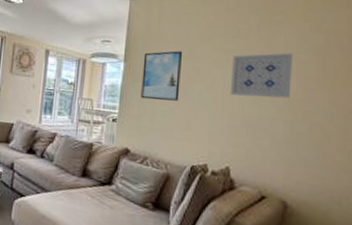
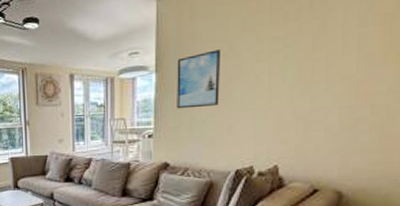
wall art: present [230,53,294,99] -> none [277,29,354,90]

